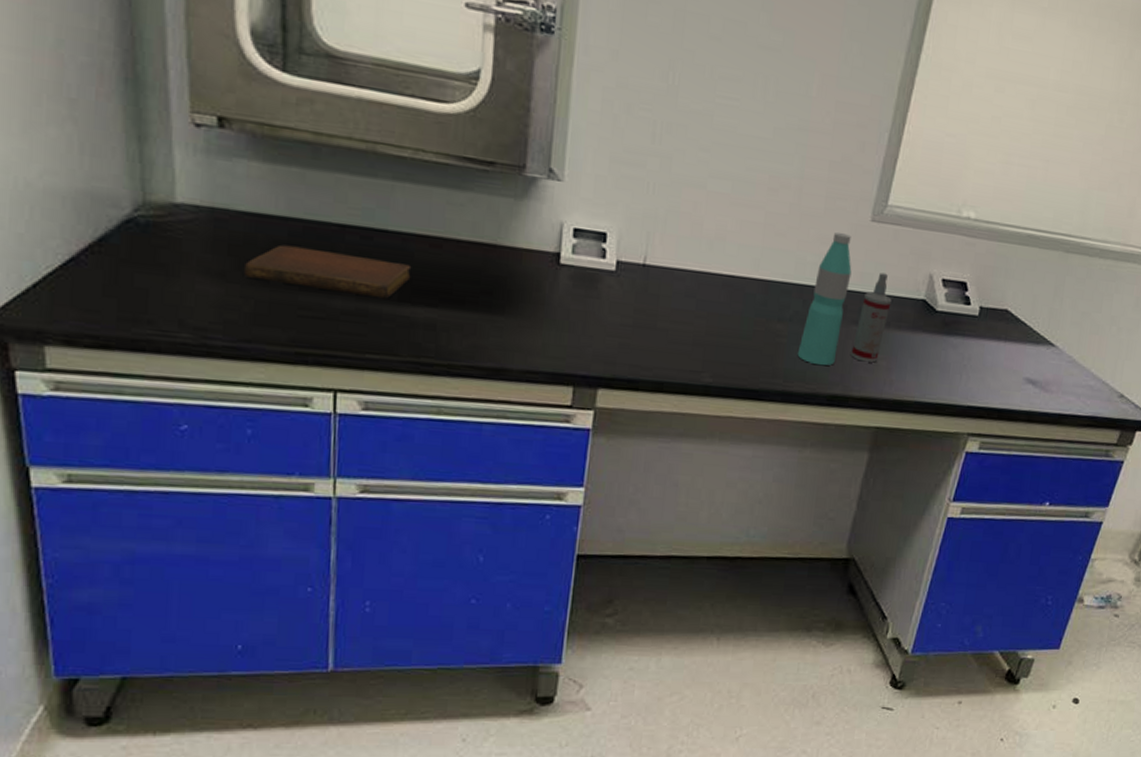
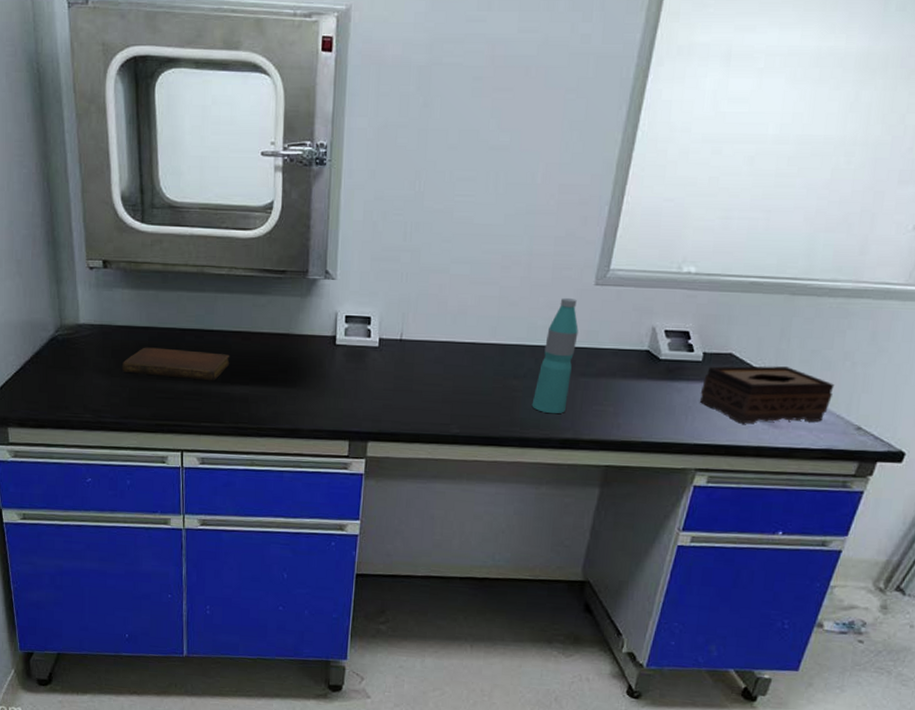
spray bottle: present [851,272,892,363] -> none [580,329,617,409]
tissue box: none [974,322,1102,388] -> present [699,366,835,424]

